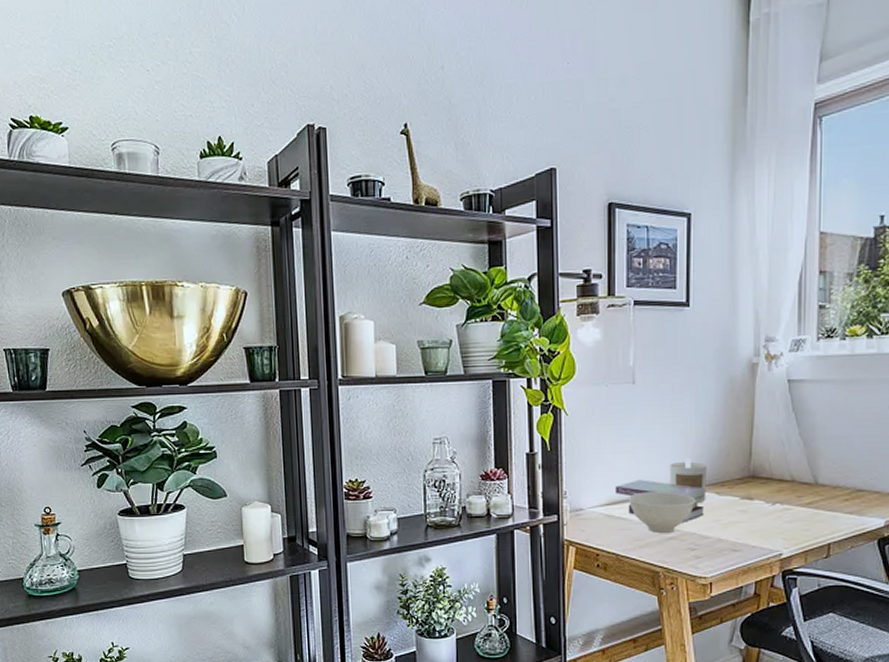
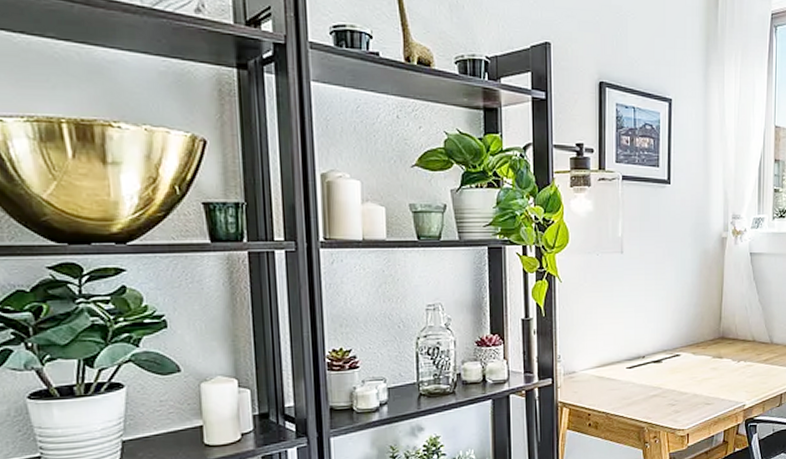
books: present [614,479,706,522] -> none [605,342,684,381]
bowl: present [628,492,696,533] -> none [616,353,675,391]
candle: present [669,458,708,502] -> none [652,322,685,362]

